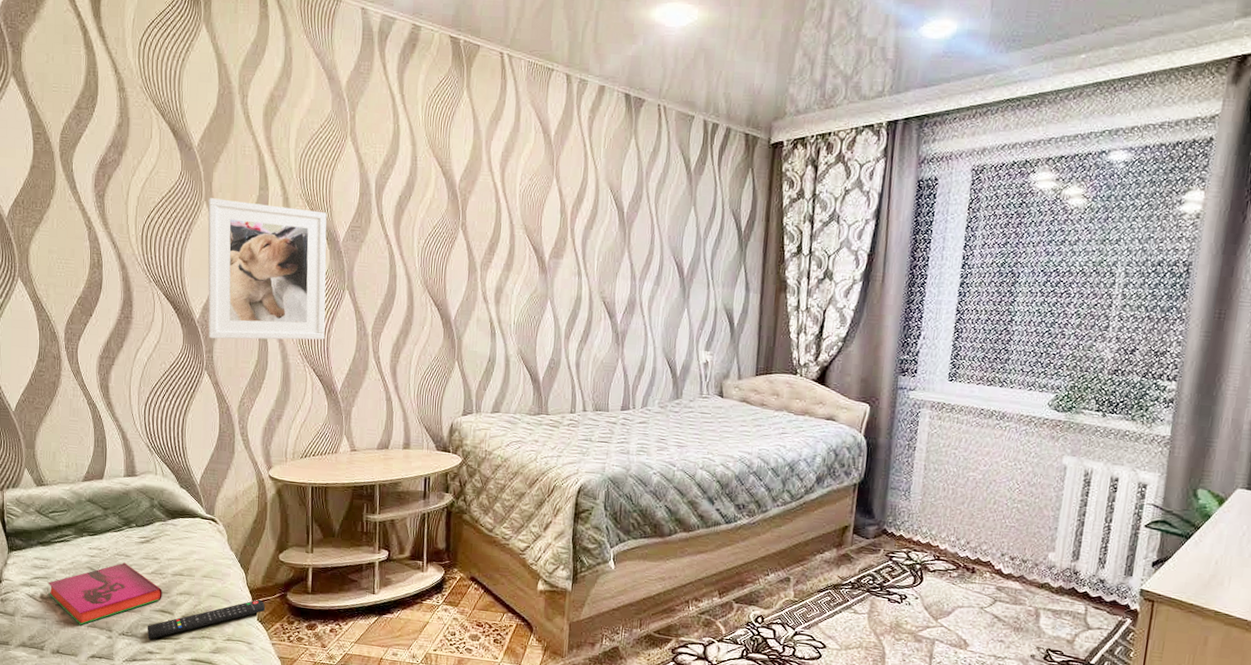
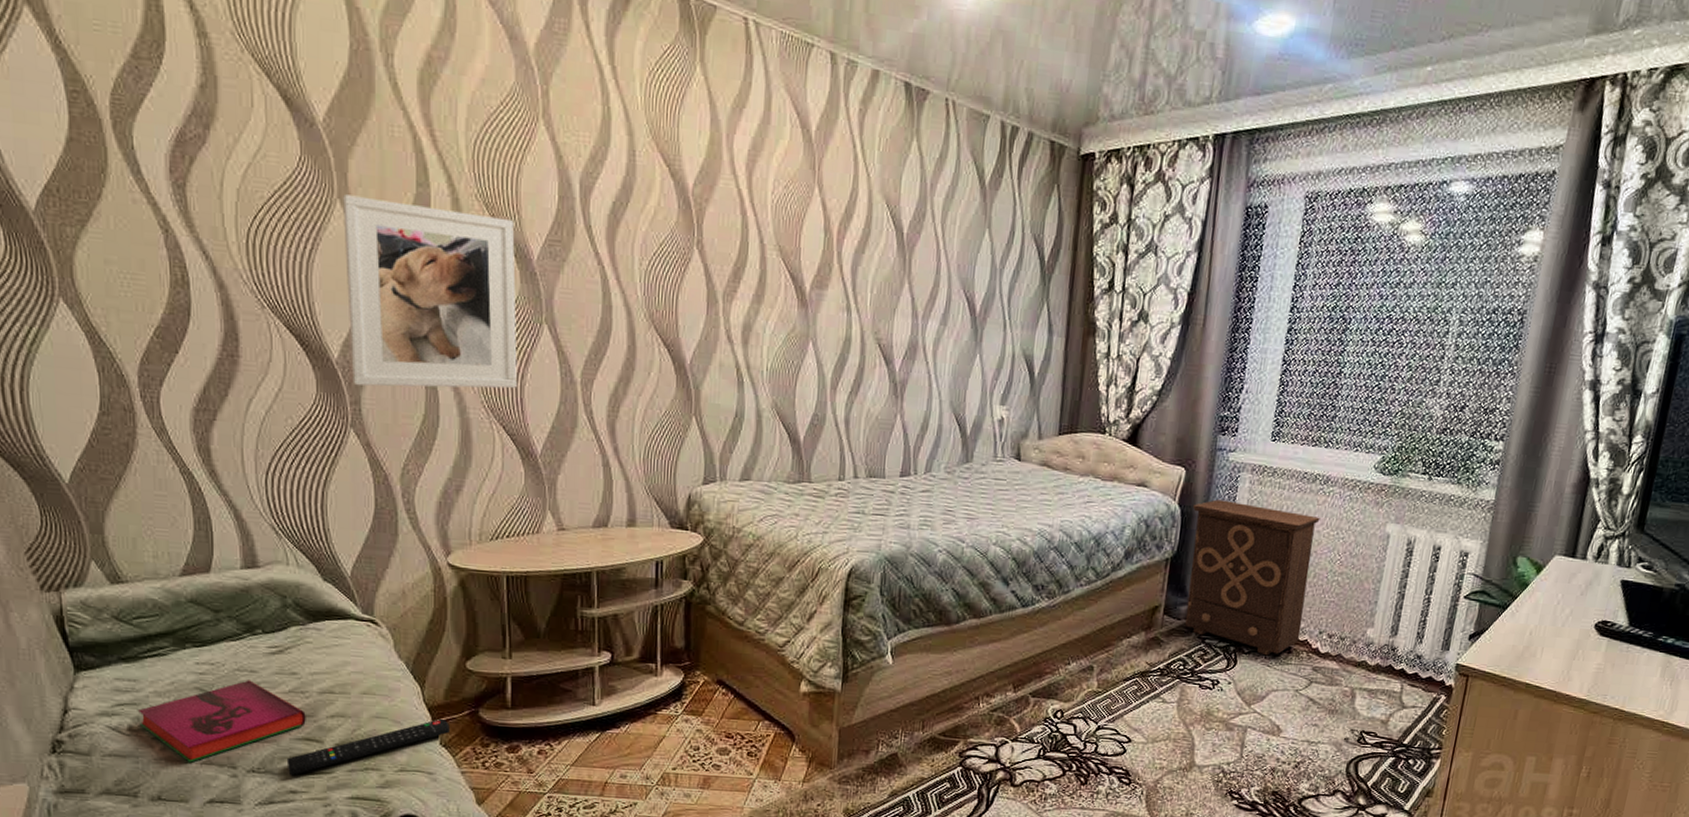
nightstand: none [873,432,998,575] -> present [1184,499,1320,656]

